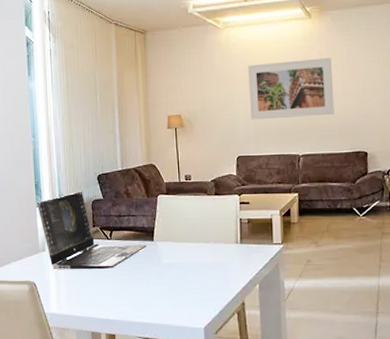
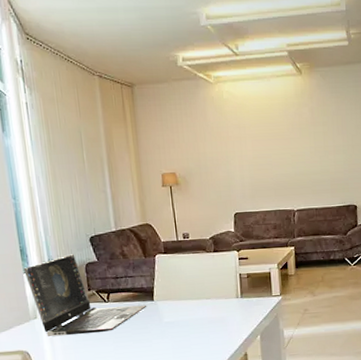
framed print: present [248,57,334,120] -> none [241,114,326,177]

